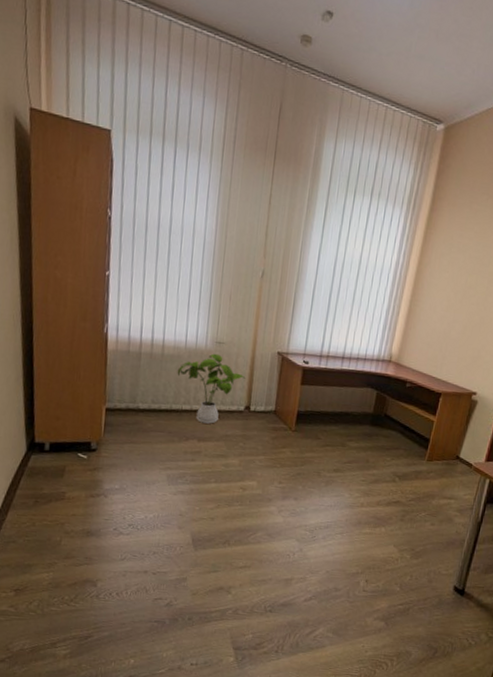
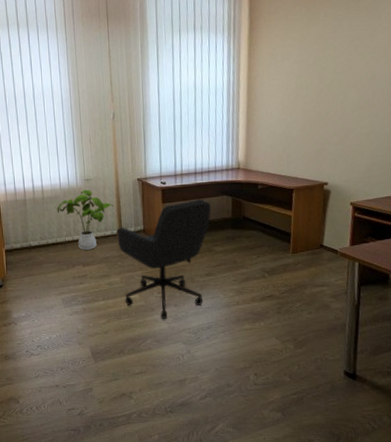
office chair: none [240,386,353,512] -> present [118,198,211,319]

